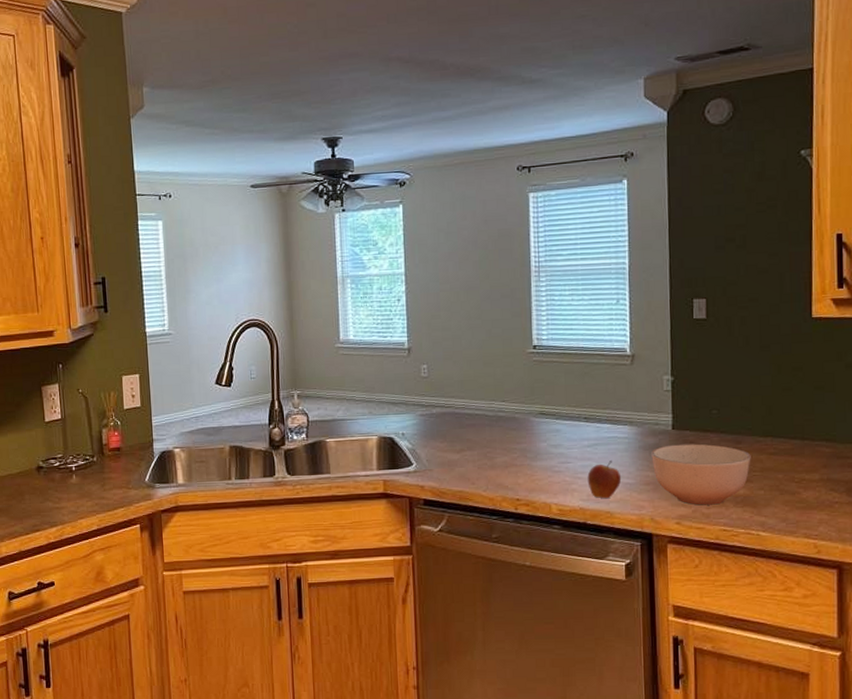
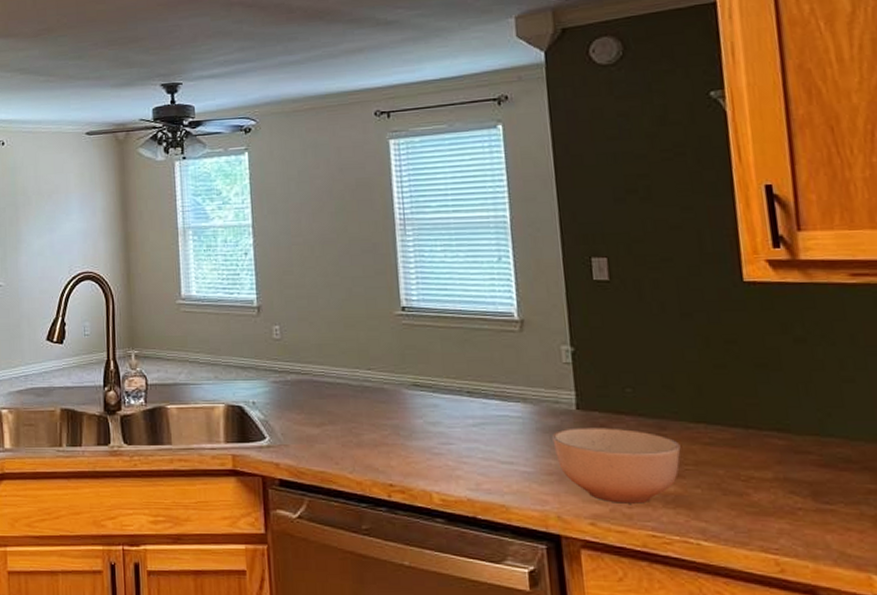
fruit: present [587,461,622,499] -> none [474,444,517,490]

